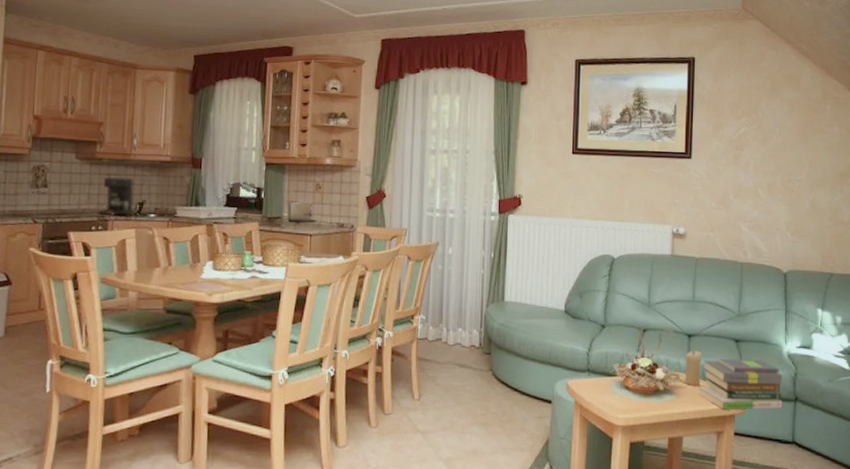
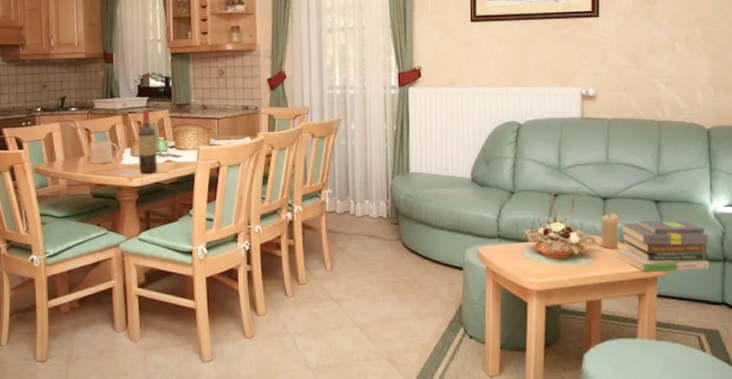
coffee maker: present [99,176,134,216] -> none [27,75,56,111]
mug: none [167,250,199,277] -> present [90,139,119,164]
wine bottle: none [220,220,243,290] -> present [137,108,157,174]
toaster: present [287,201,318,223] -> none [195,87,224,107]

